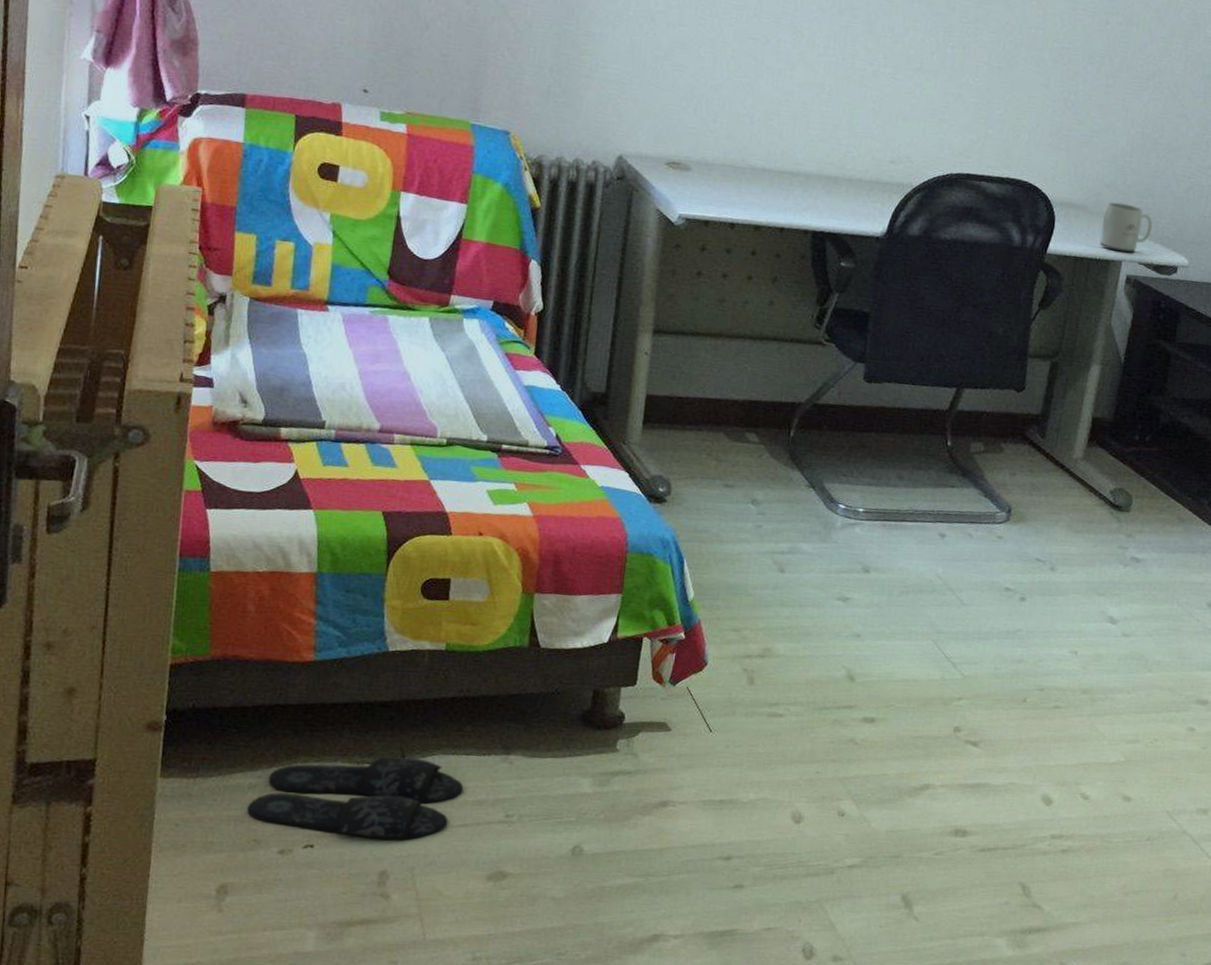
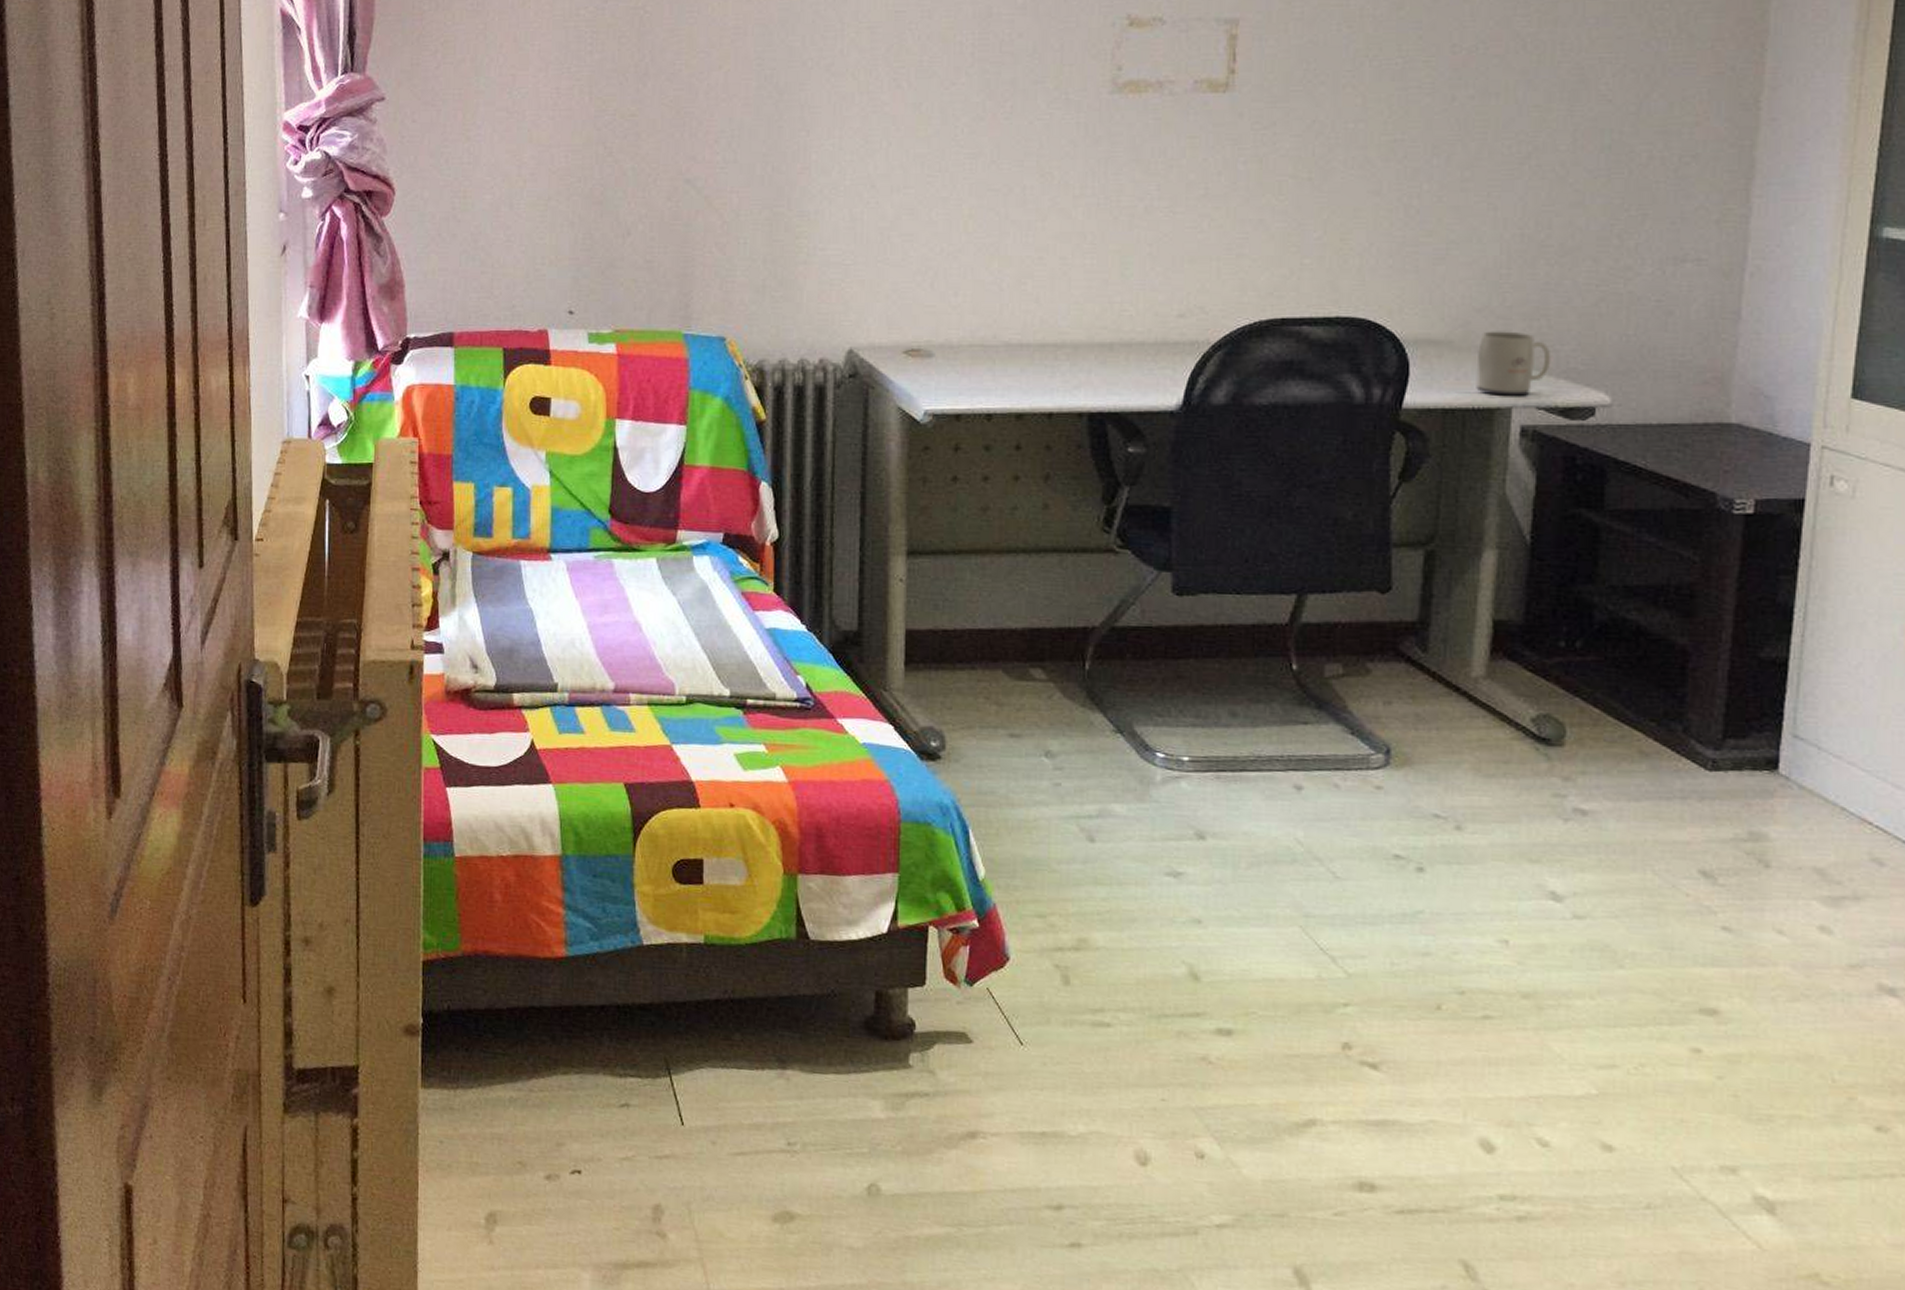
slippers: present [247,757,464,841] -> none [510,1069,737,1169]

